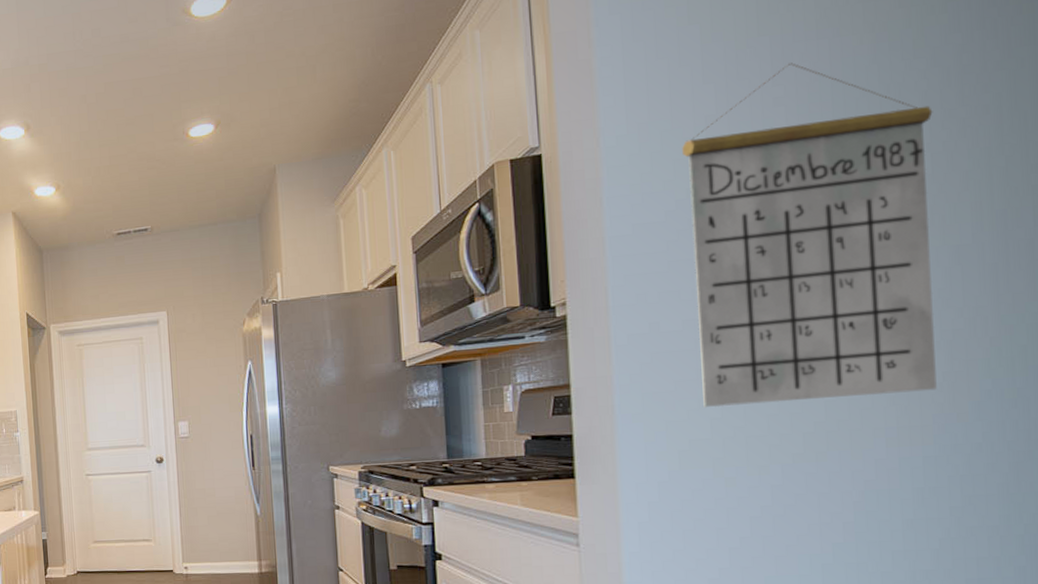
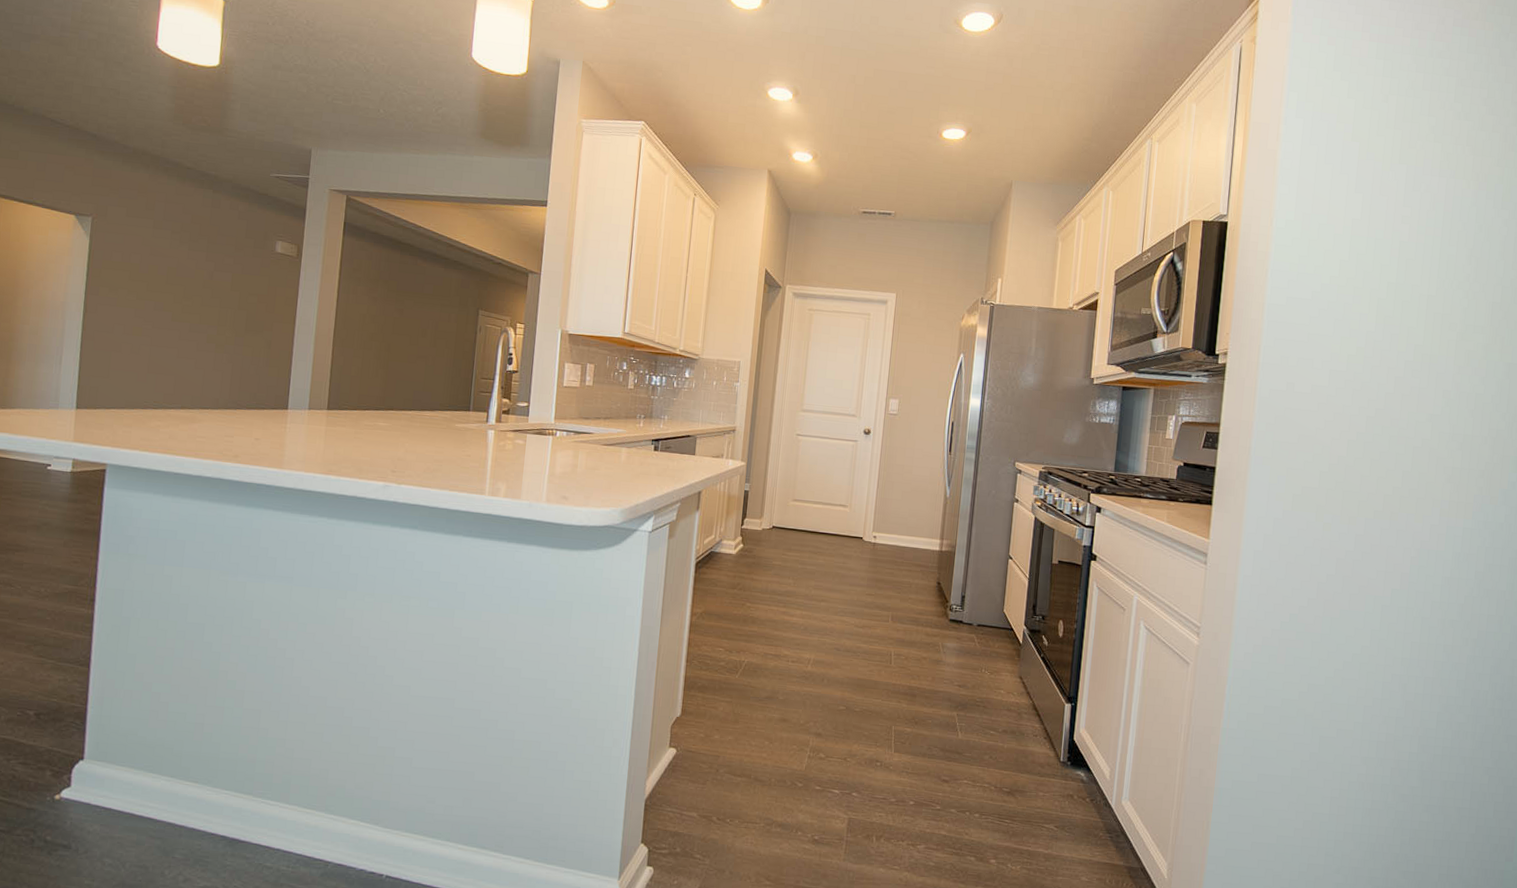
calendar: present [682,63,937,408] -> none [1317,190,1508,476]

